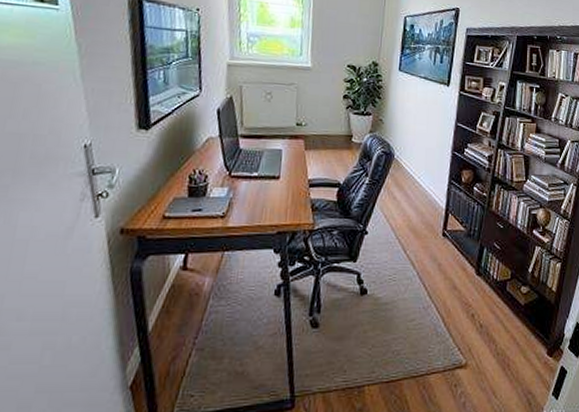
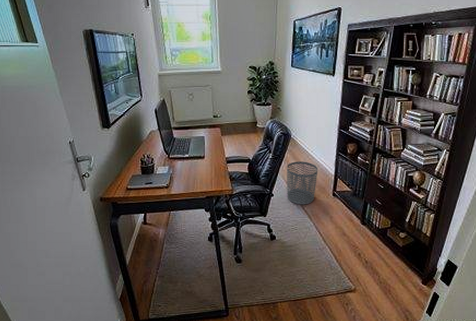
waste bin: none [385,189,426,247] -> present [287,161,318,205]

